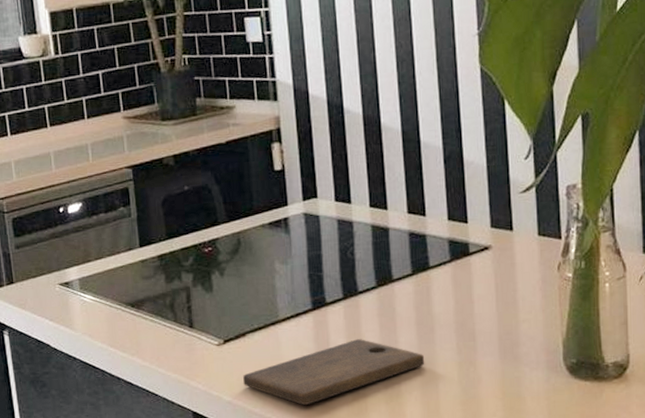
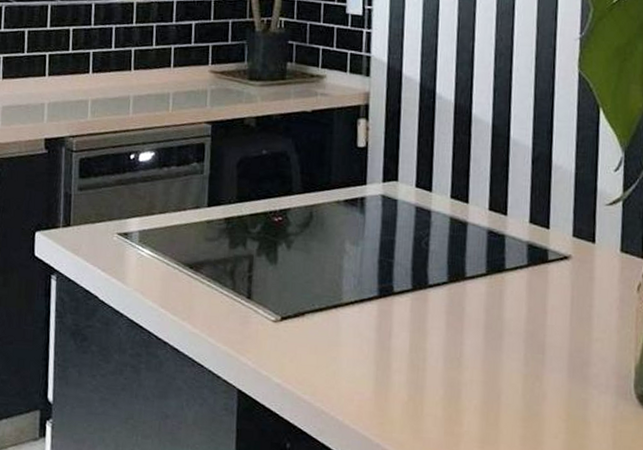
cutting board: present [243,339,425,406] -> none [296,335,490,400]

